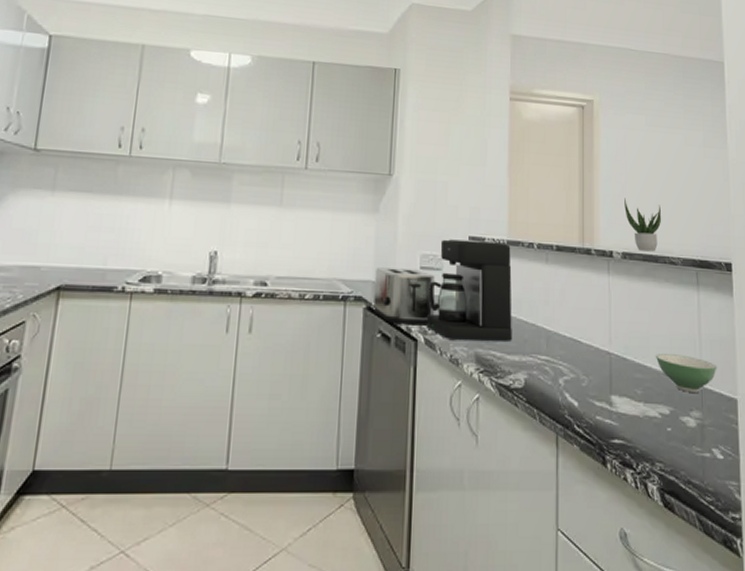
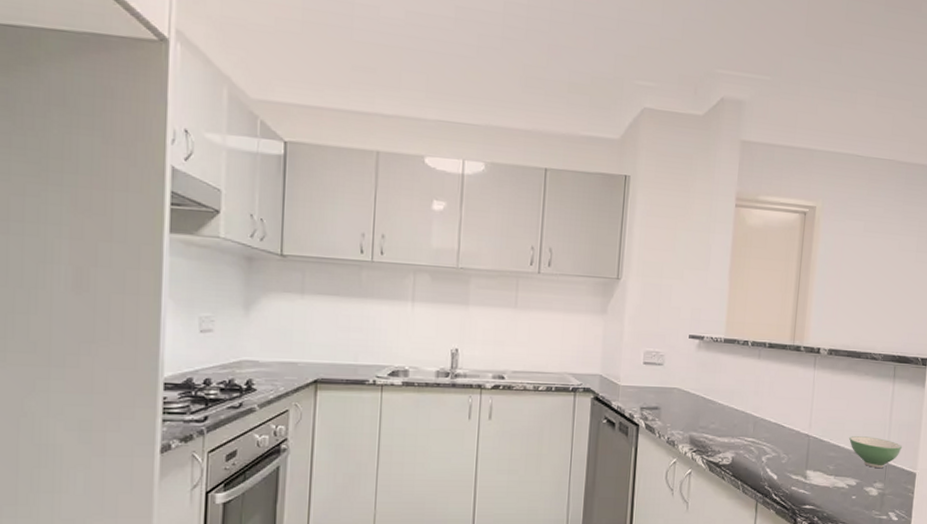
toaster: present [373,267,436,326] -> none [600,362,657,413]
coffee maker: present [427,239,512,343] -> none [648,337,727,427]
potted plant: present [624,198,662,252] -> none [835,300,869,348]

